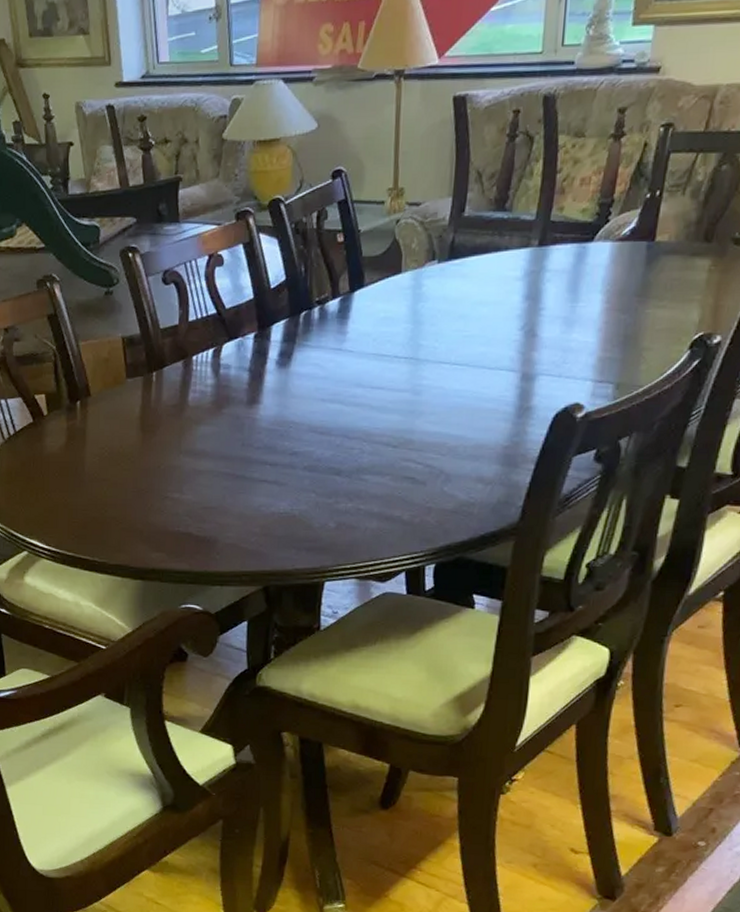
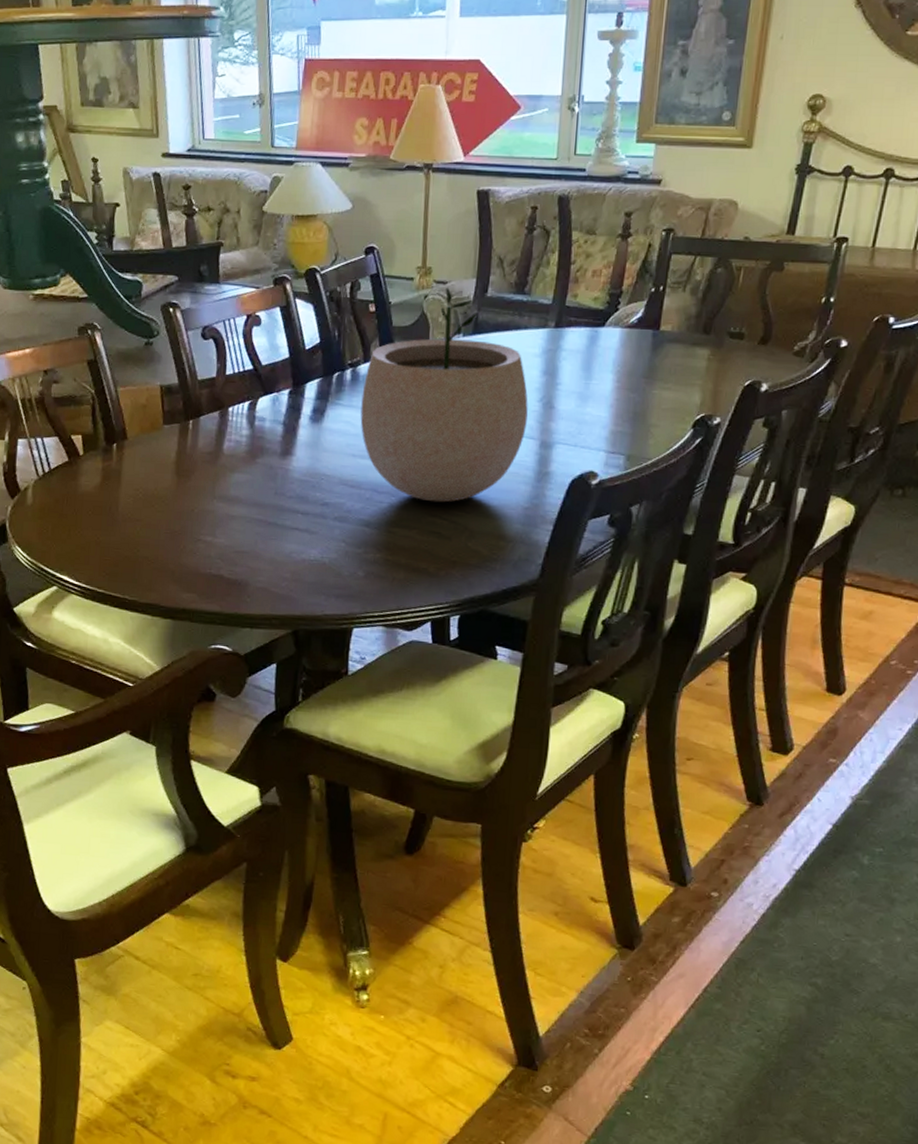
plant pot: none [329,208,509,446] -> present [360,287,528,503]

